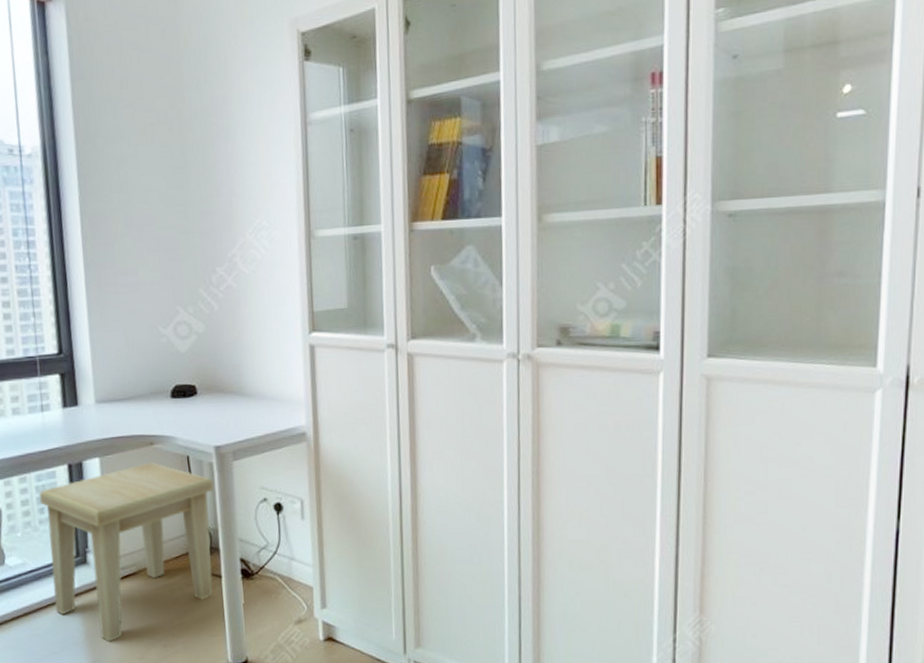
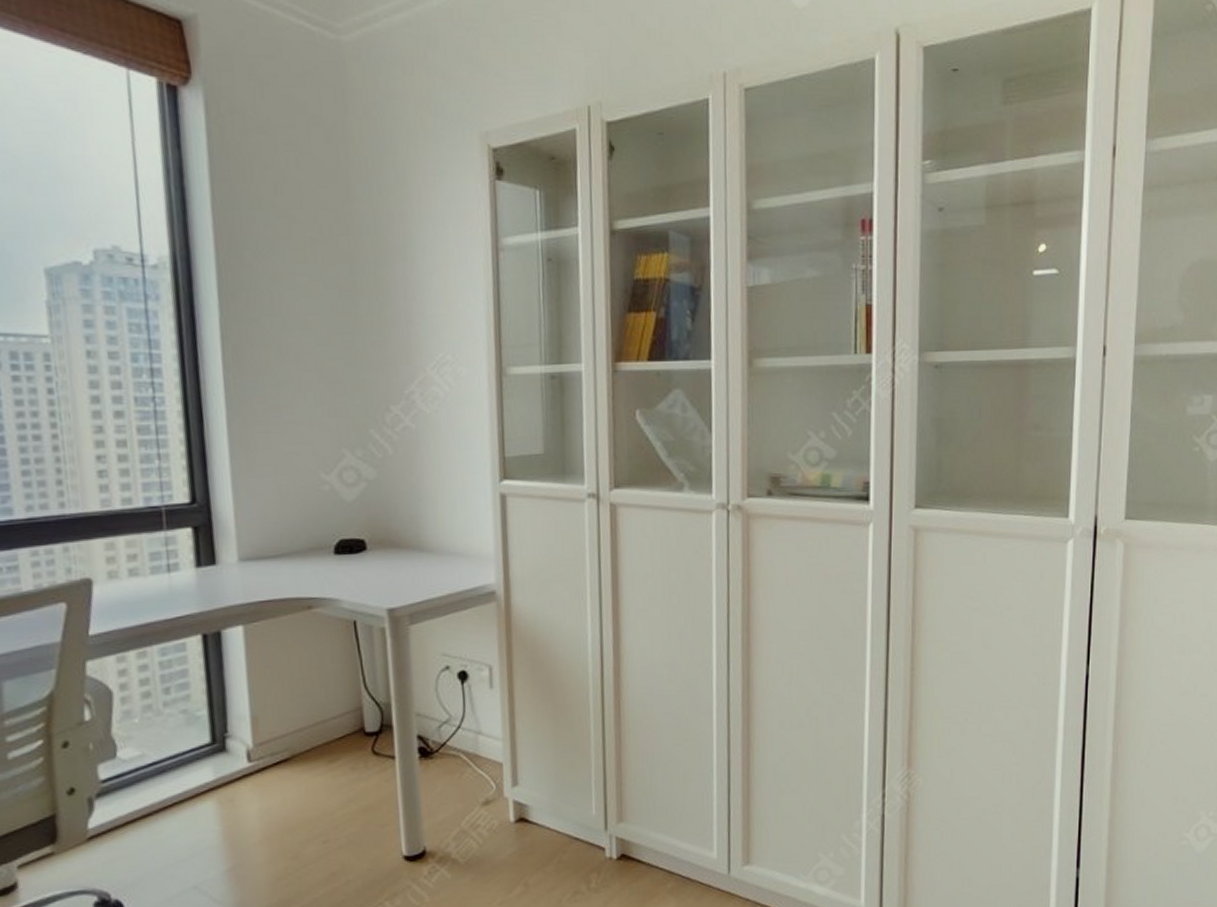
side table: present [38,463,214,642] -> none [163,629,386,842]

